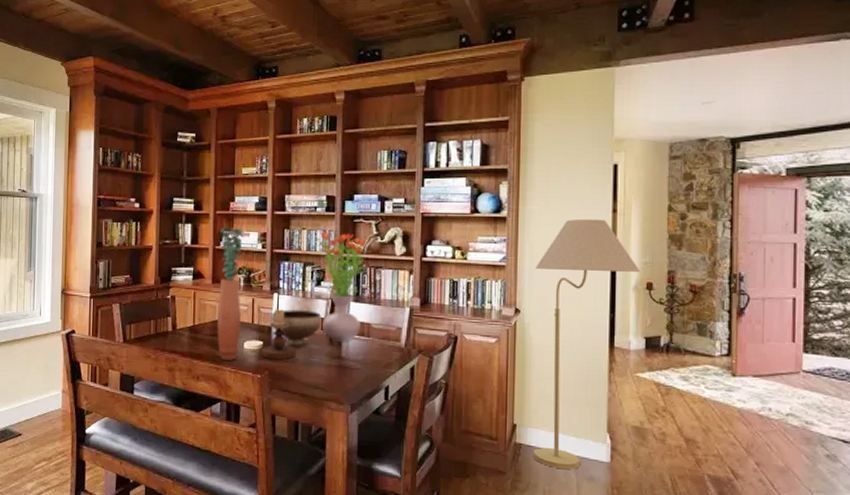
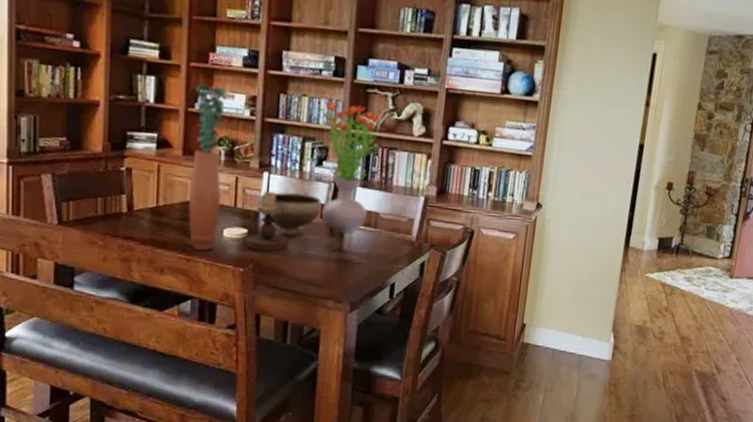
floor lamp: present [533,218,640,469] -> none [538,110,663,368]

